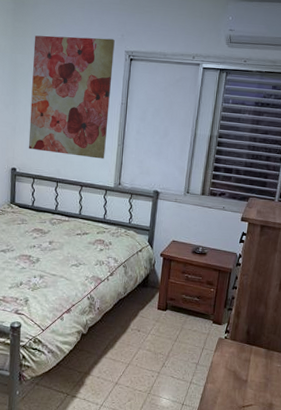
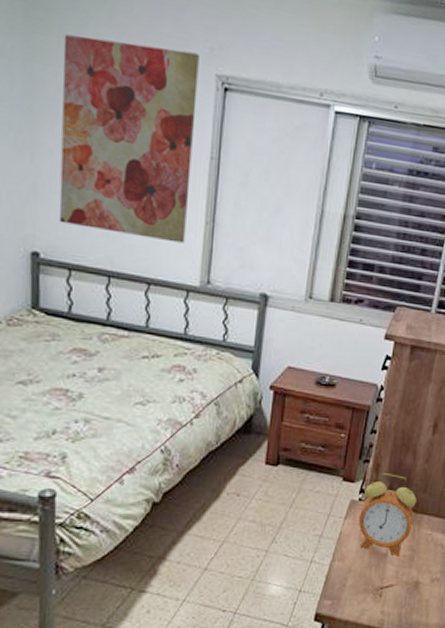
alarm clock: none [224,318,268,383] -> present [358,472,417,557]

